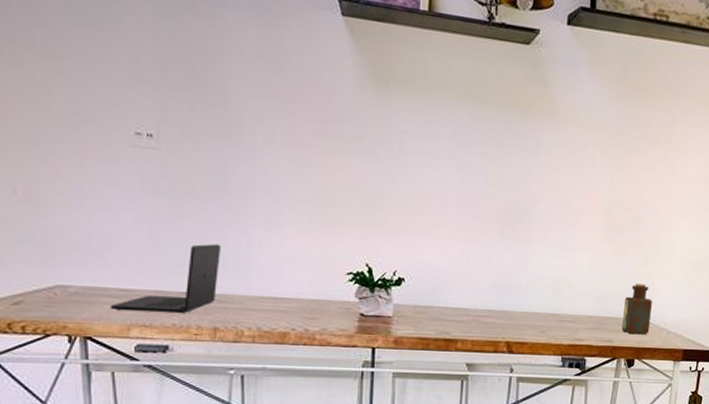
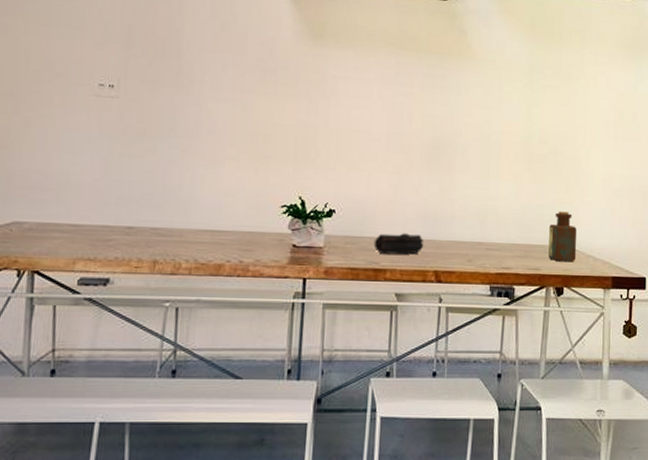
laptop: present [110,243,221,314] -> none [59,180,166,248]
pencil case: none [445,303,497,325] -> present [374,233,424,255]

